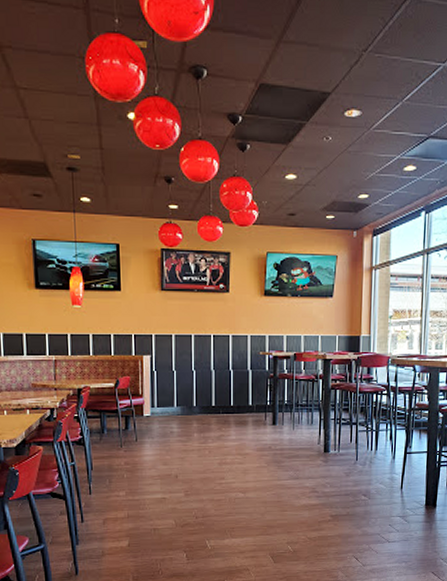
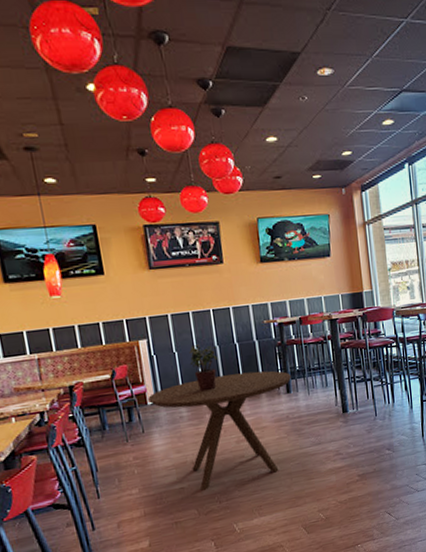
dining table: none [145,399,278,505] -> present [148,371,291,492]
potted plant: none [187,367,212,411] -> present [189,345,218,392]

